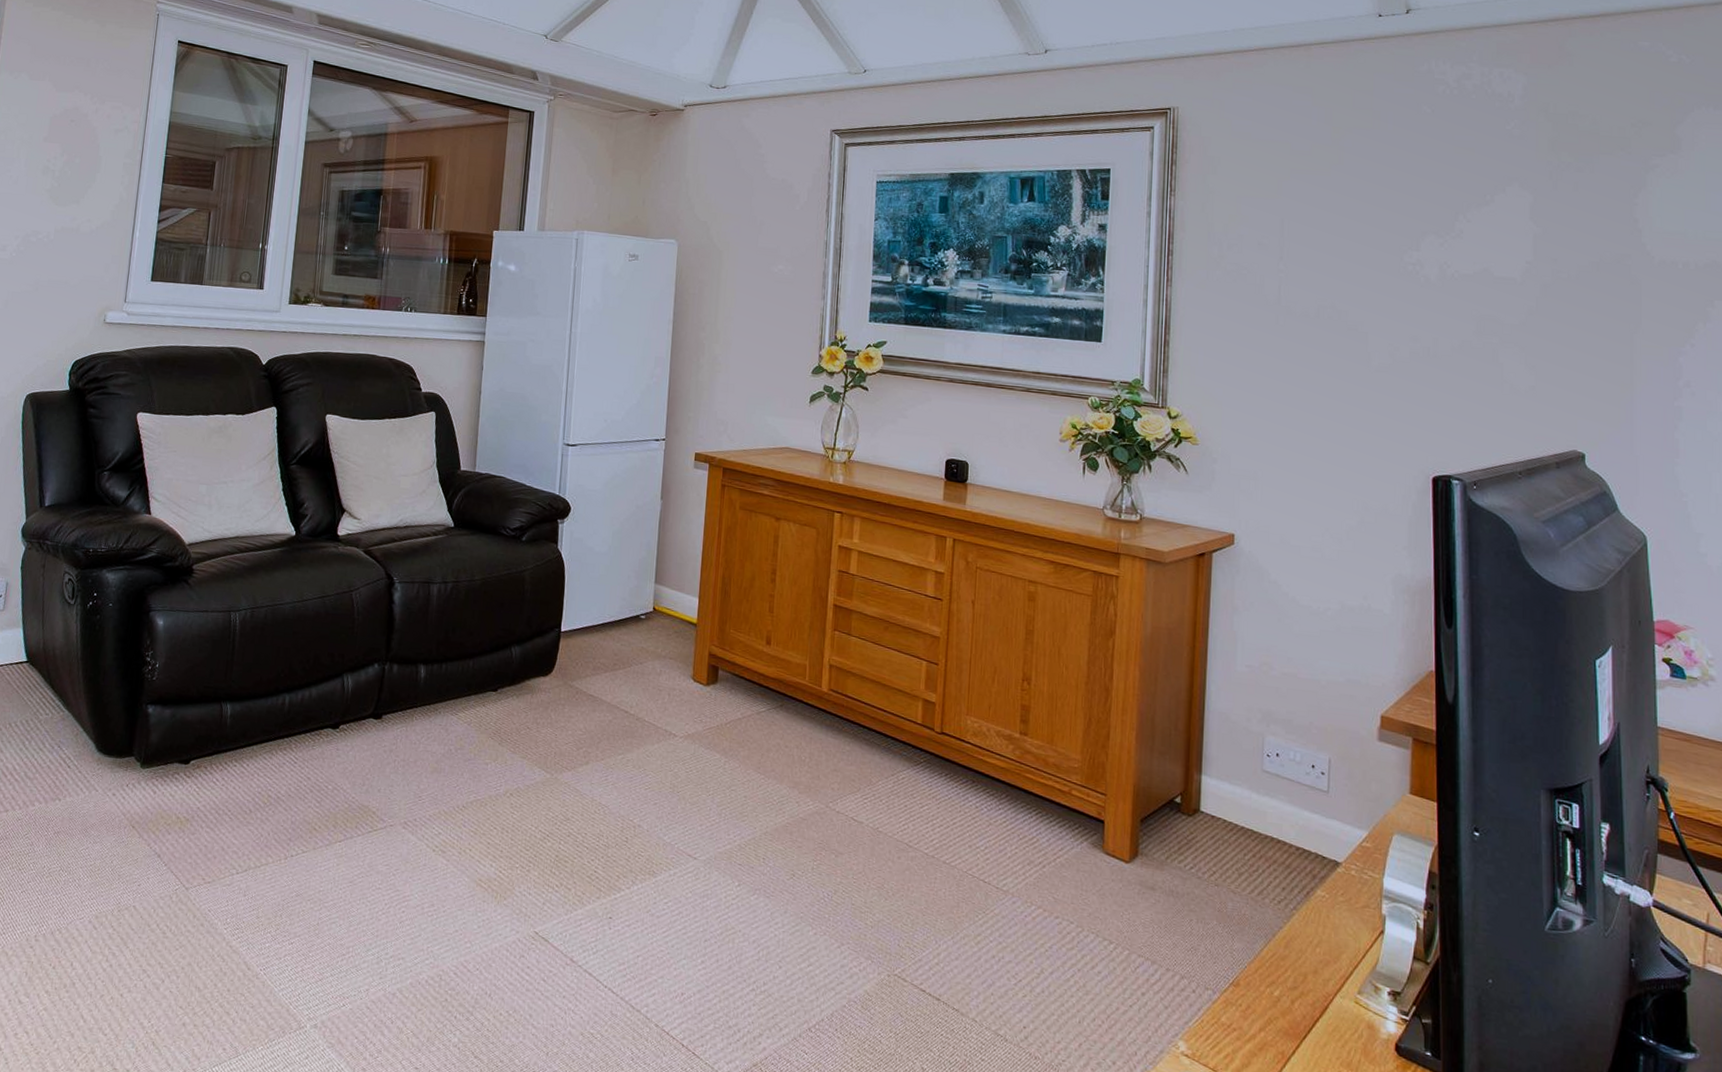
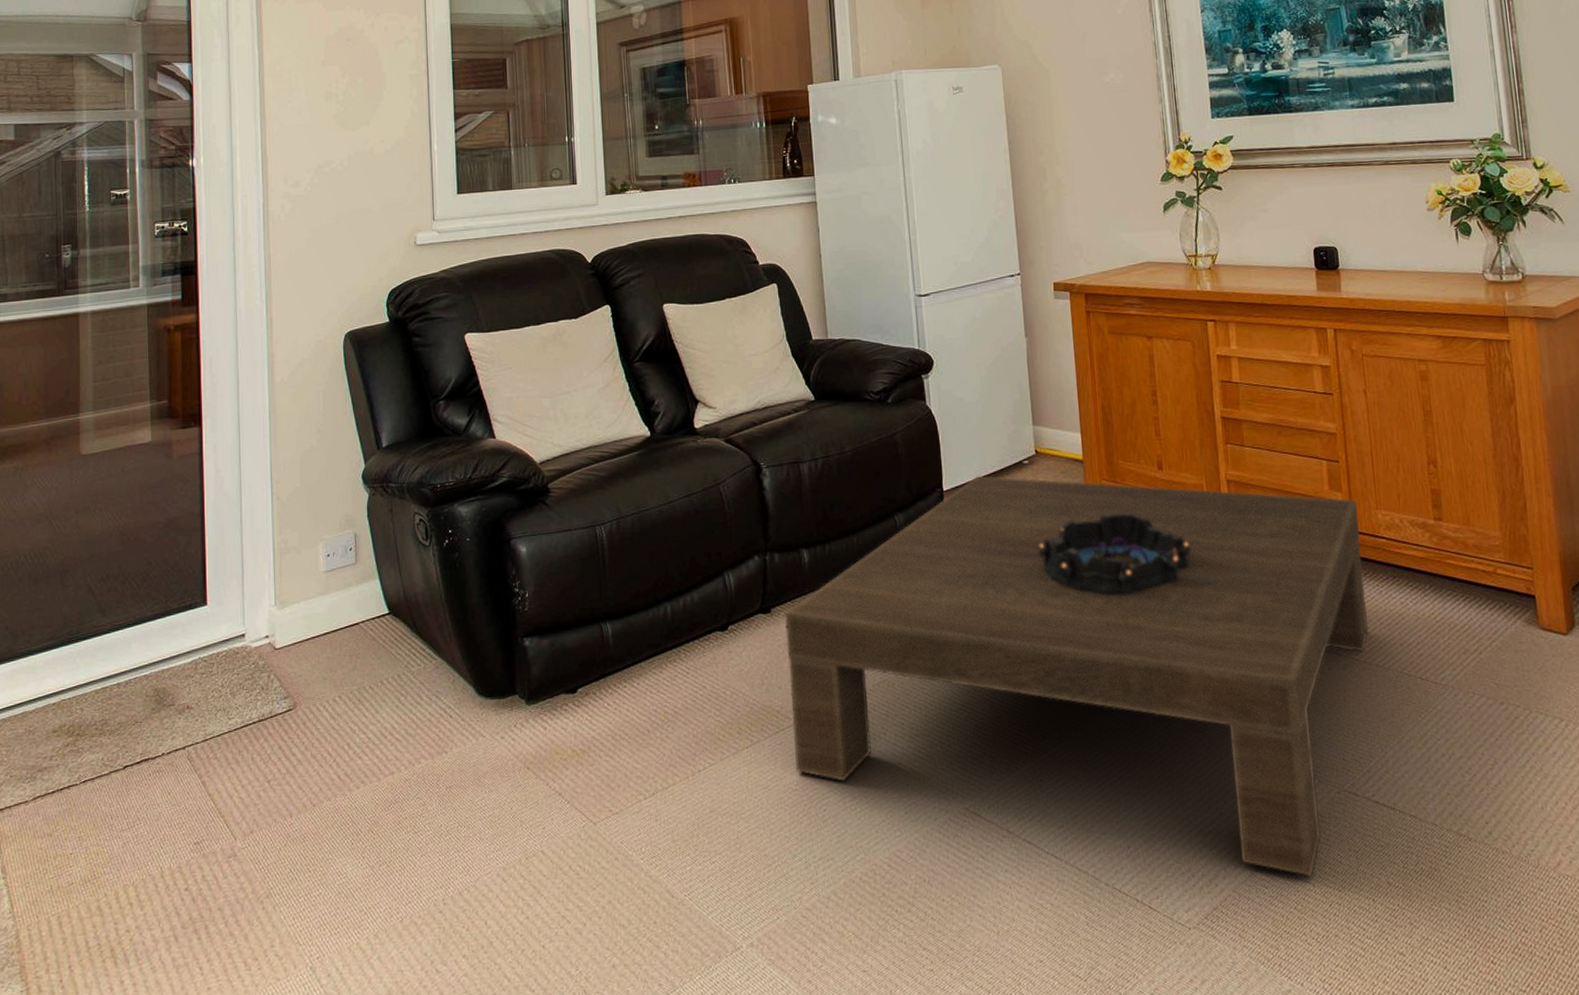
coffee table: none [382,621,949,1050] -> present [785,475,1369,877]
decorative bowl: none [641,677,786,758] -> present [1038,512,1191,596]

